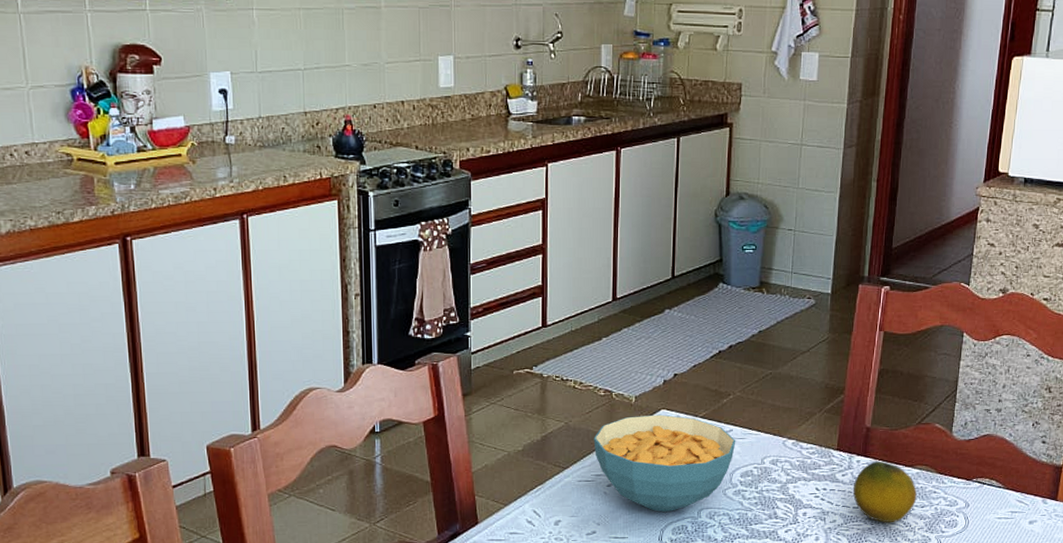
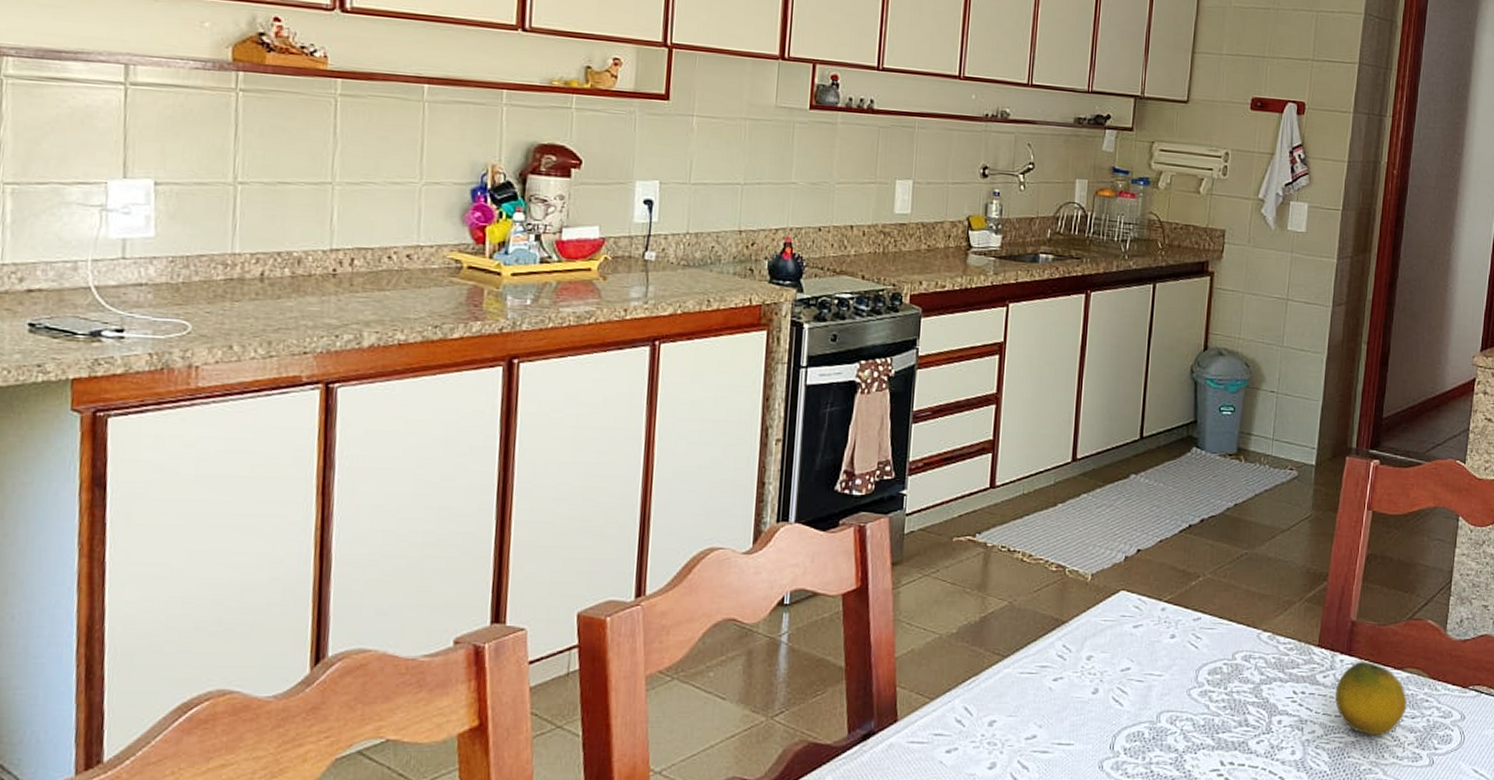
cereal bowl: present [593,414,736,512] -> none [1040,596,1205,714]

